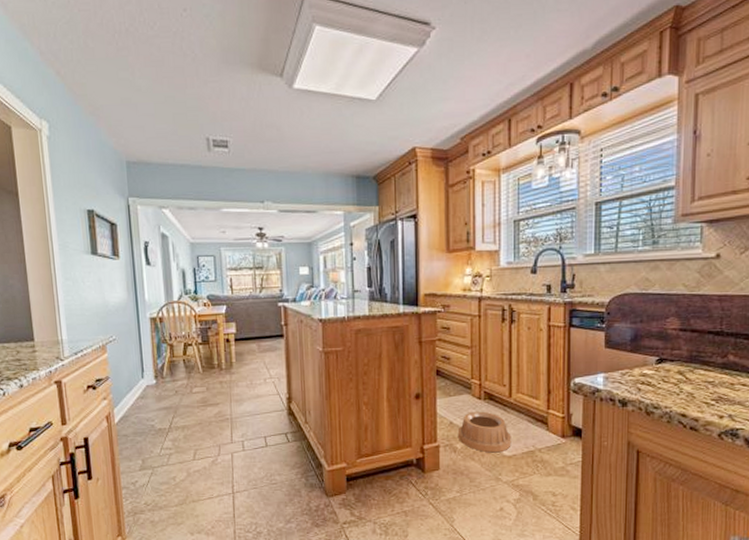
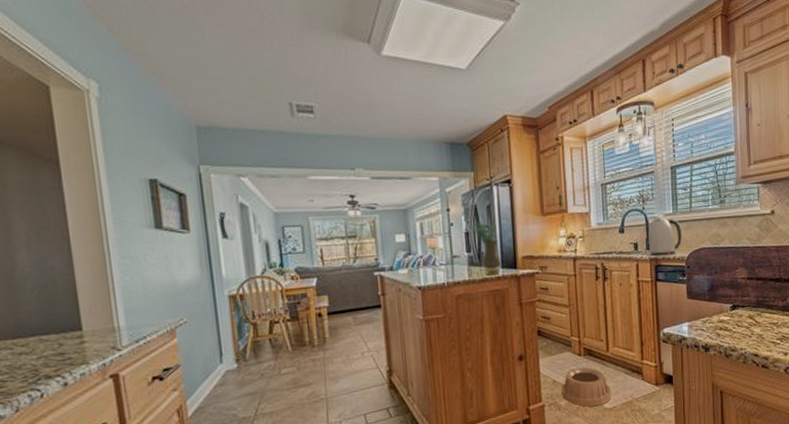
vase: none [377,256,403,312] -> present [475,220,502,276]
kettle: none [563,258,603,301] -> present [648,217,682,257]

